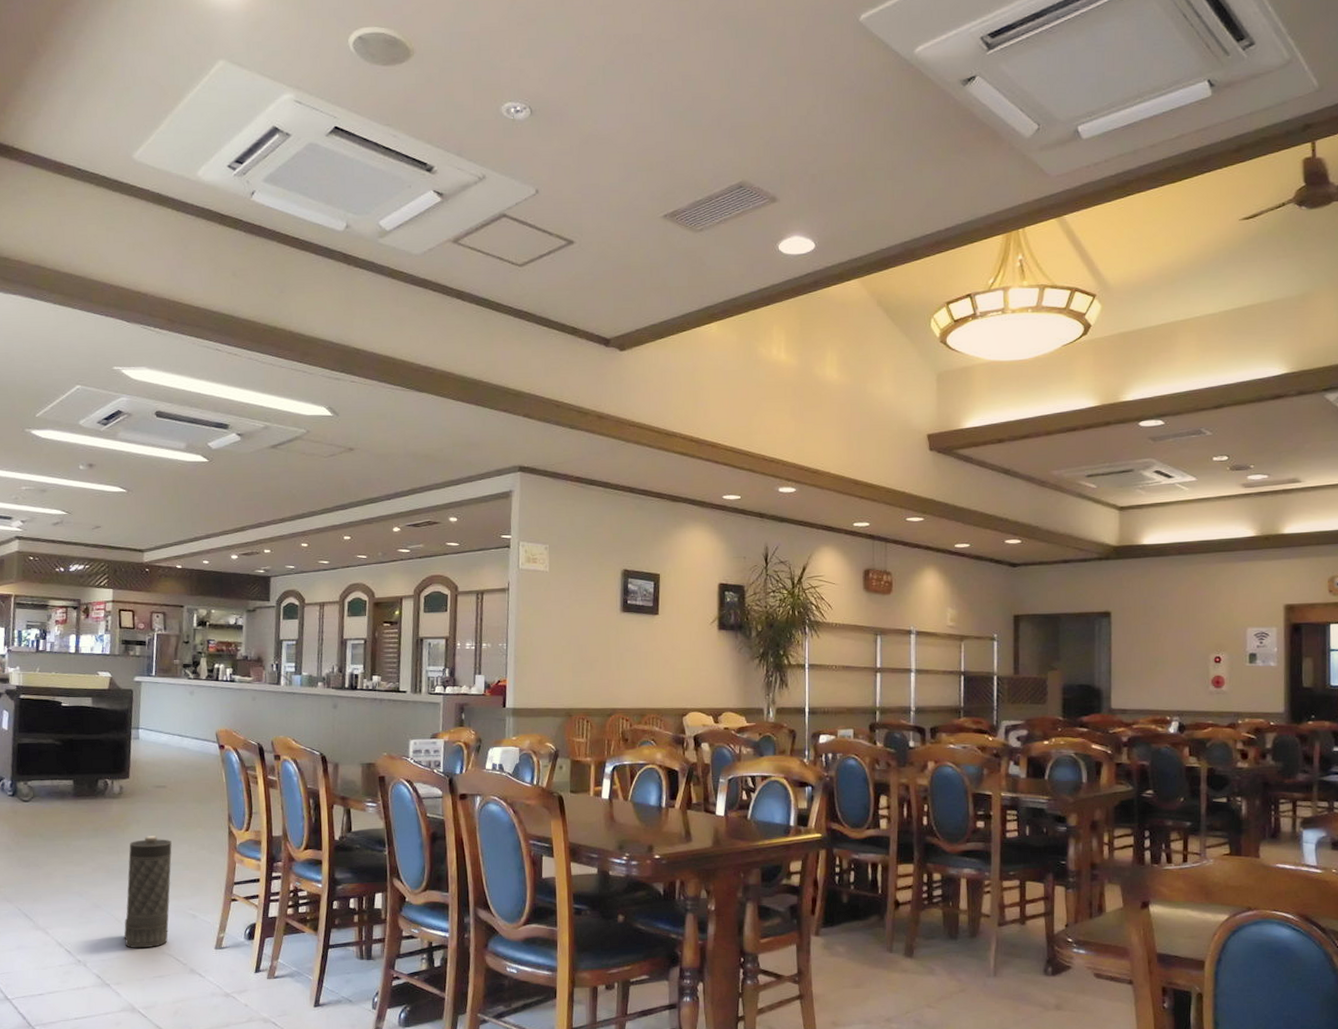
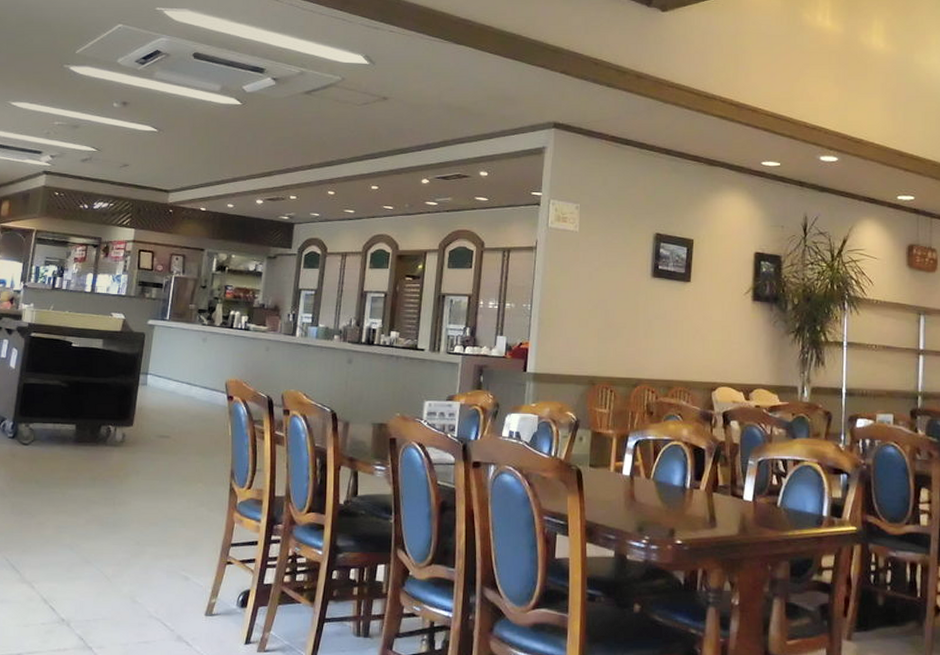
canister: present [124,836,172,949] -> none [111,488,170,611]

